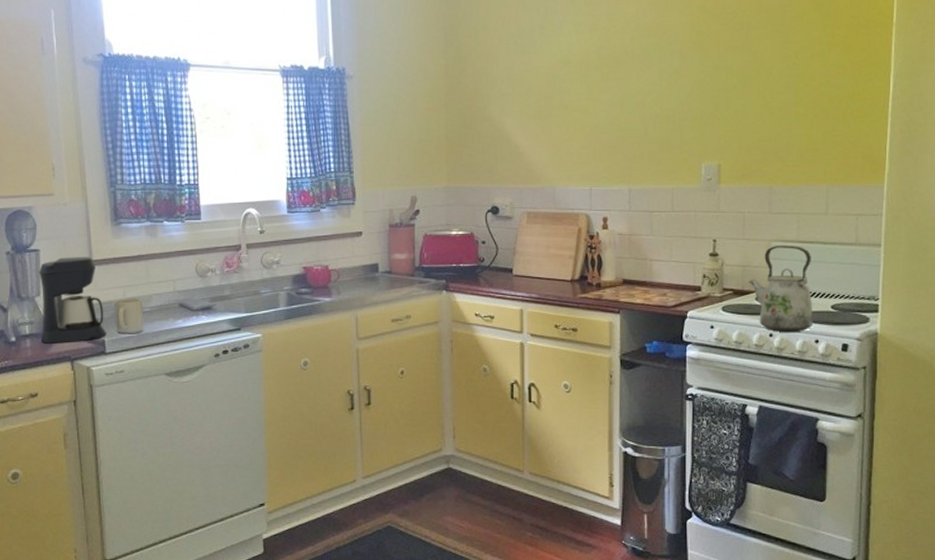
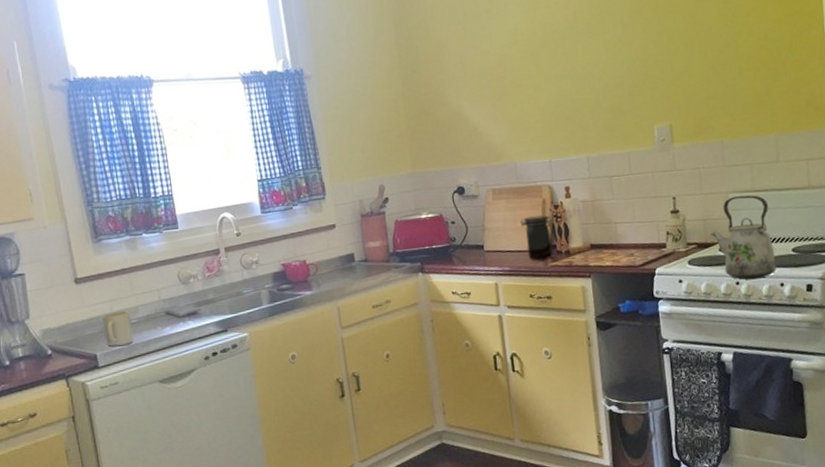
coffee maker: present [39,257,107,345] -> none [26,275,98,365]
jar: none [553,243,586,291] -> present [520,214,553,261]

